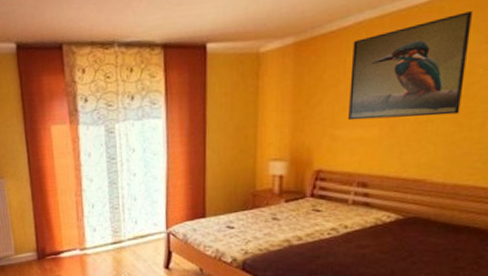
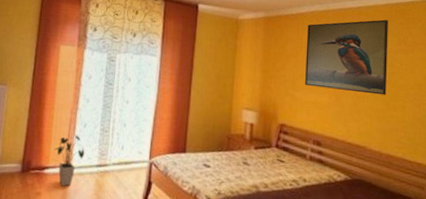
house plant: none [65,217,98,266] -> present [54,135,85,186]

